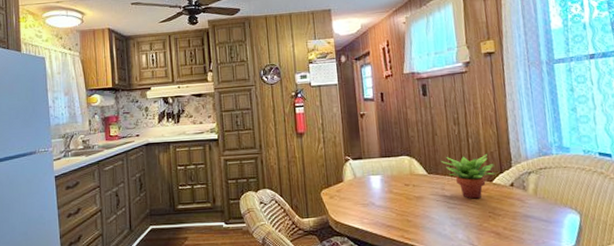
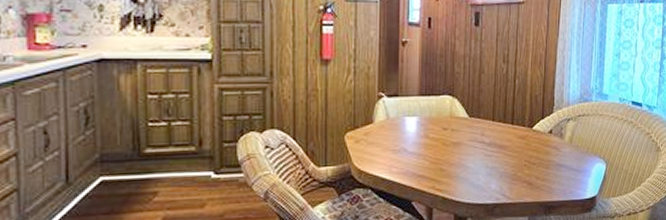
succulent plant: present [440,153,496,199] -> none [484,96,537,146]

